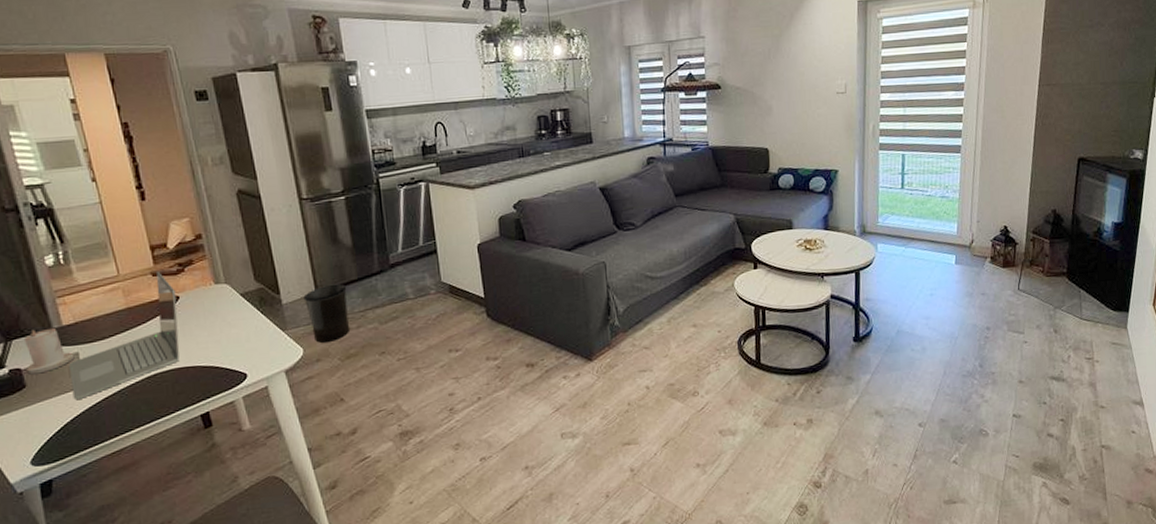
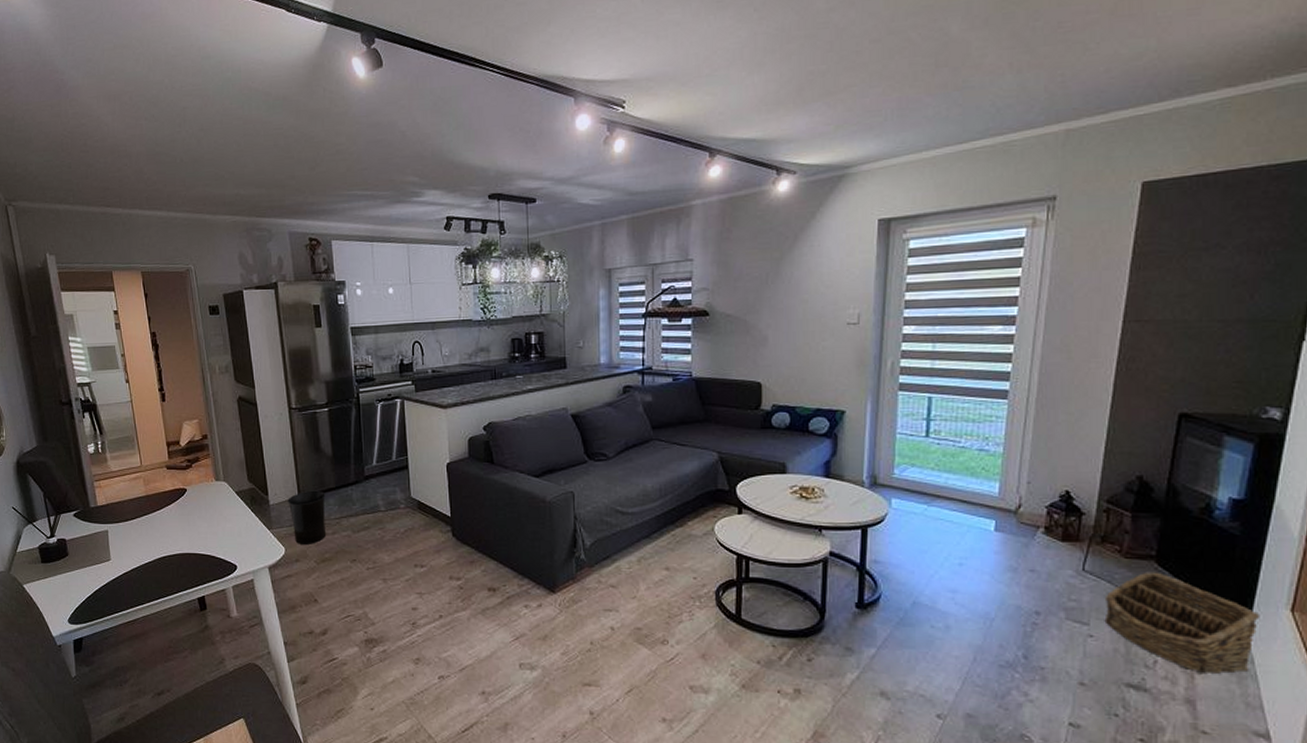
candle: present [25,327,75,375] -> none [70,506,105,545]
laptop: present [69,272,180,401] -> none [100,466,185,572]
basket: none [1034,285,1134,361] -> present [1104,571,1260,674]

